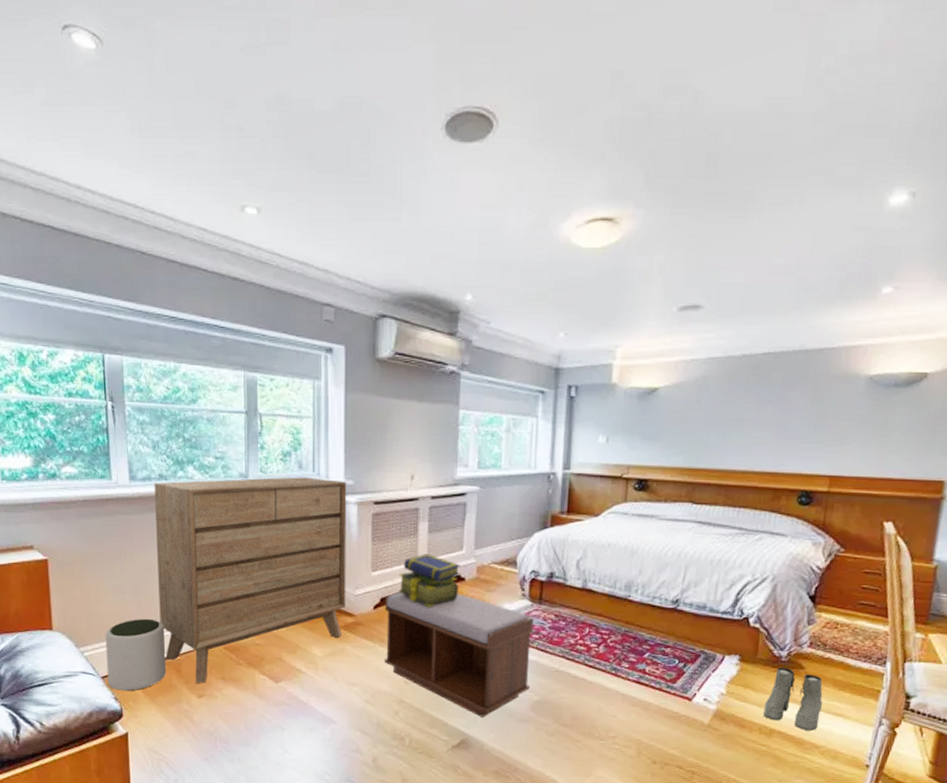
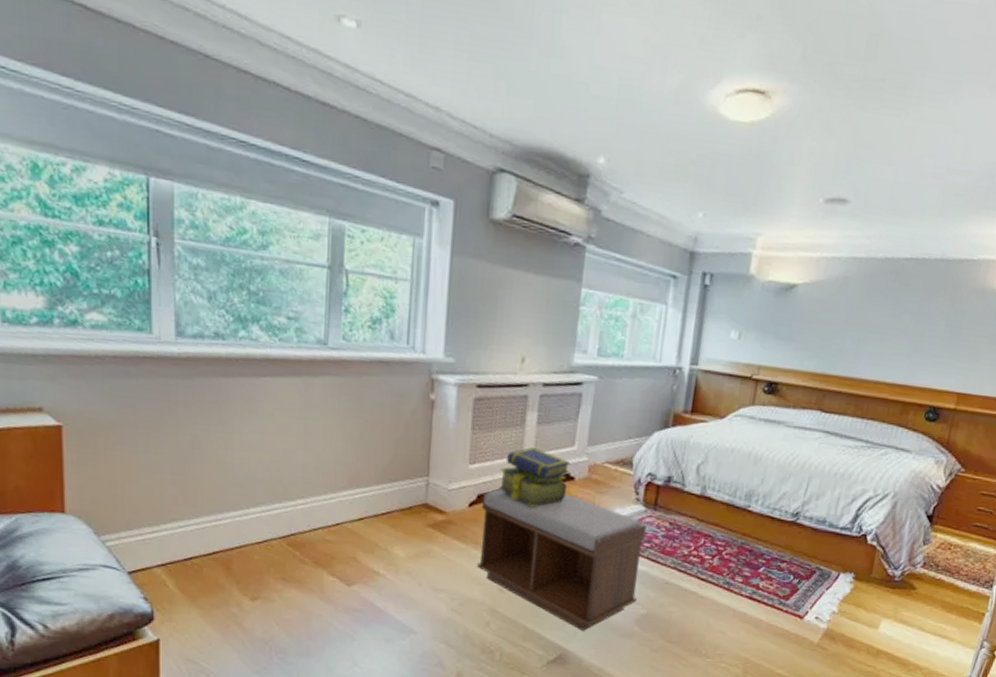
plant pot: present [105,618,167,691] -> none [135,504,213,591]
dresser: present [153,477,347,683] -> none [206,341,447,584]
boots: present [763,667,823,731] -> none [872,587,932,652]

